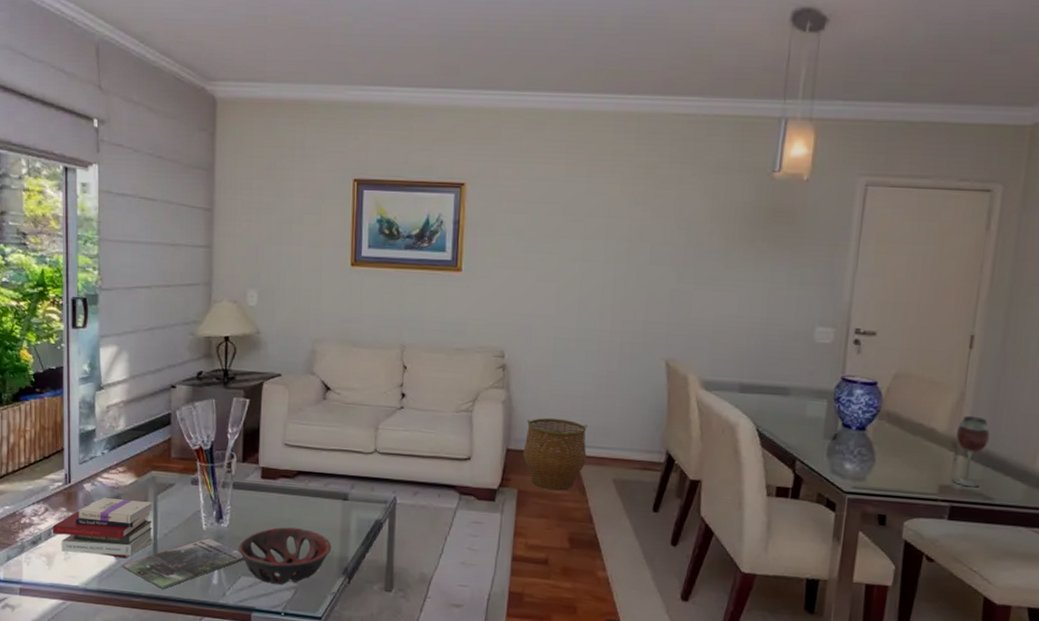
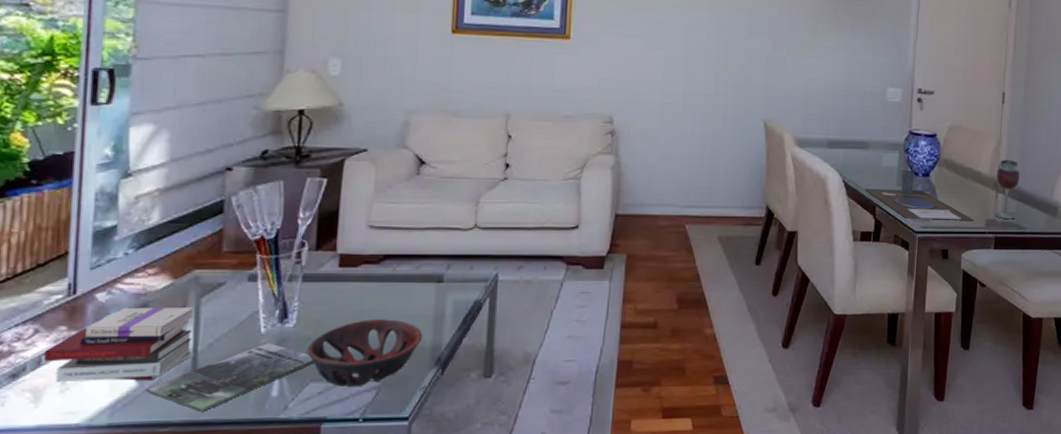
basket: present [523,418,588,490] -> none [632,180,694,252]
place setting: none [783,421,922,485] -> present [865,169,974,220]

